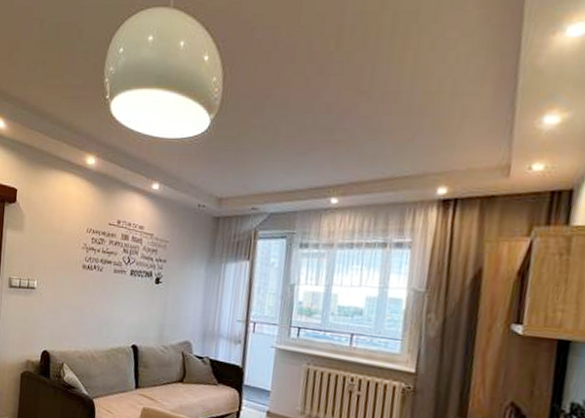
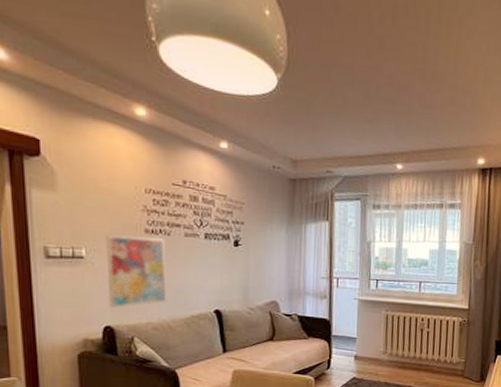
wall art: none [48,269,97,335] -> present [106,234,166,309]

